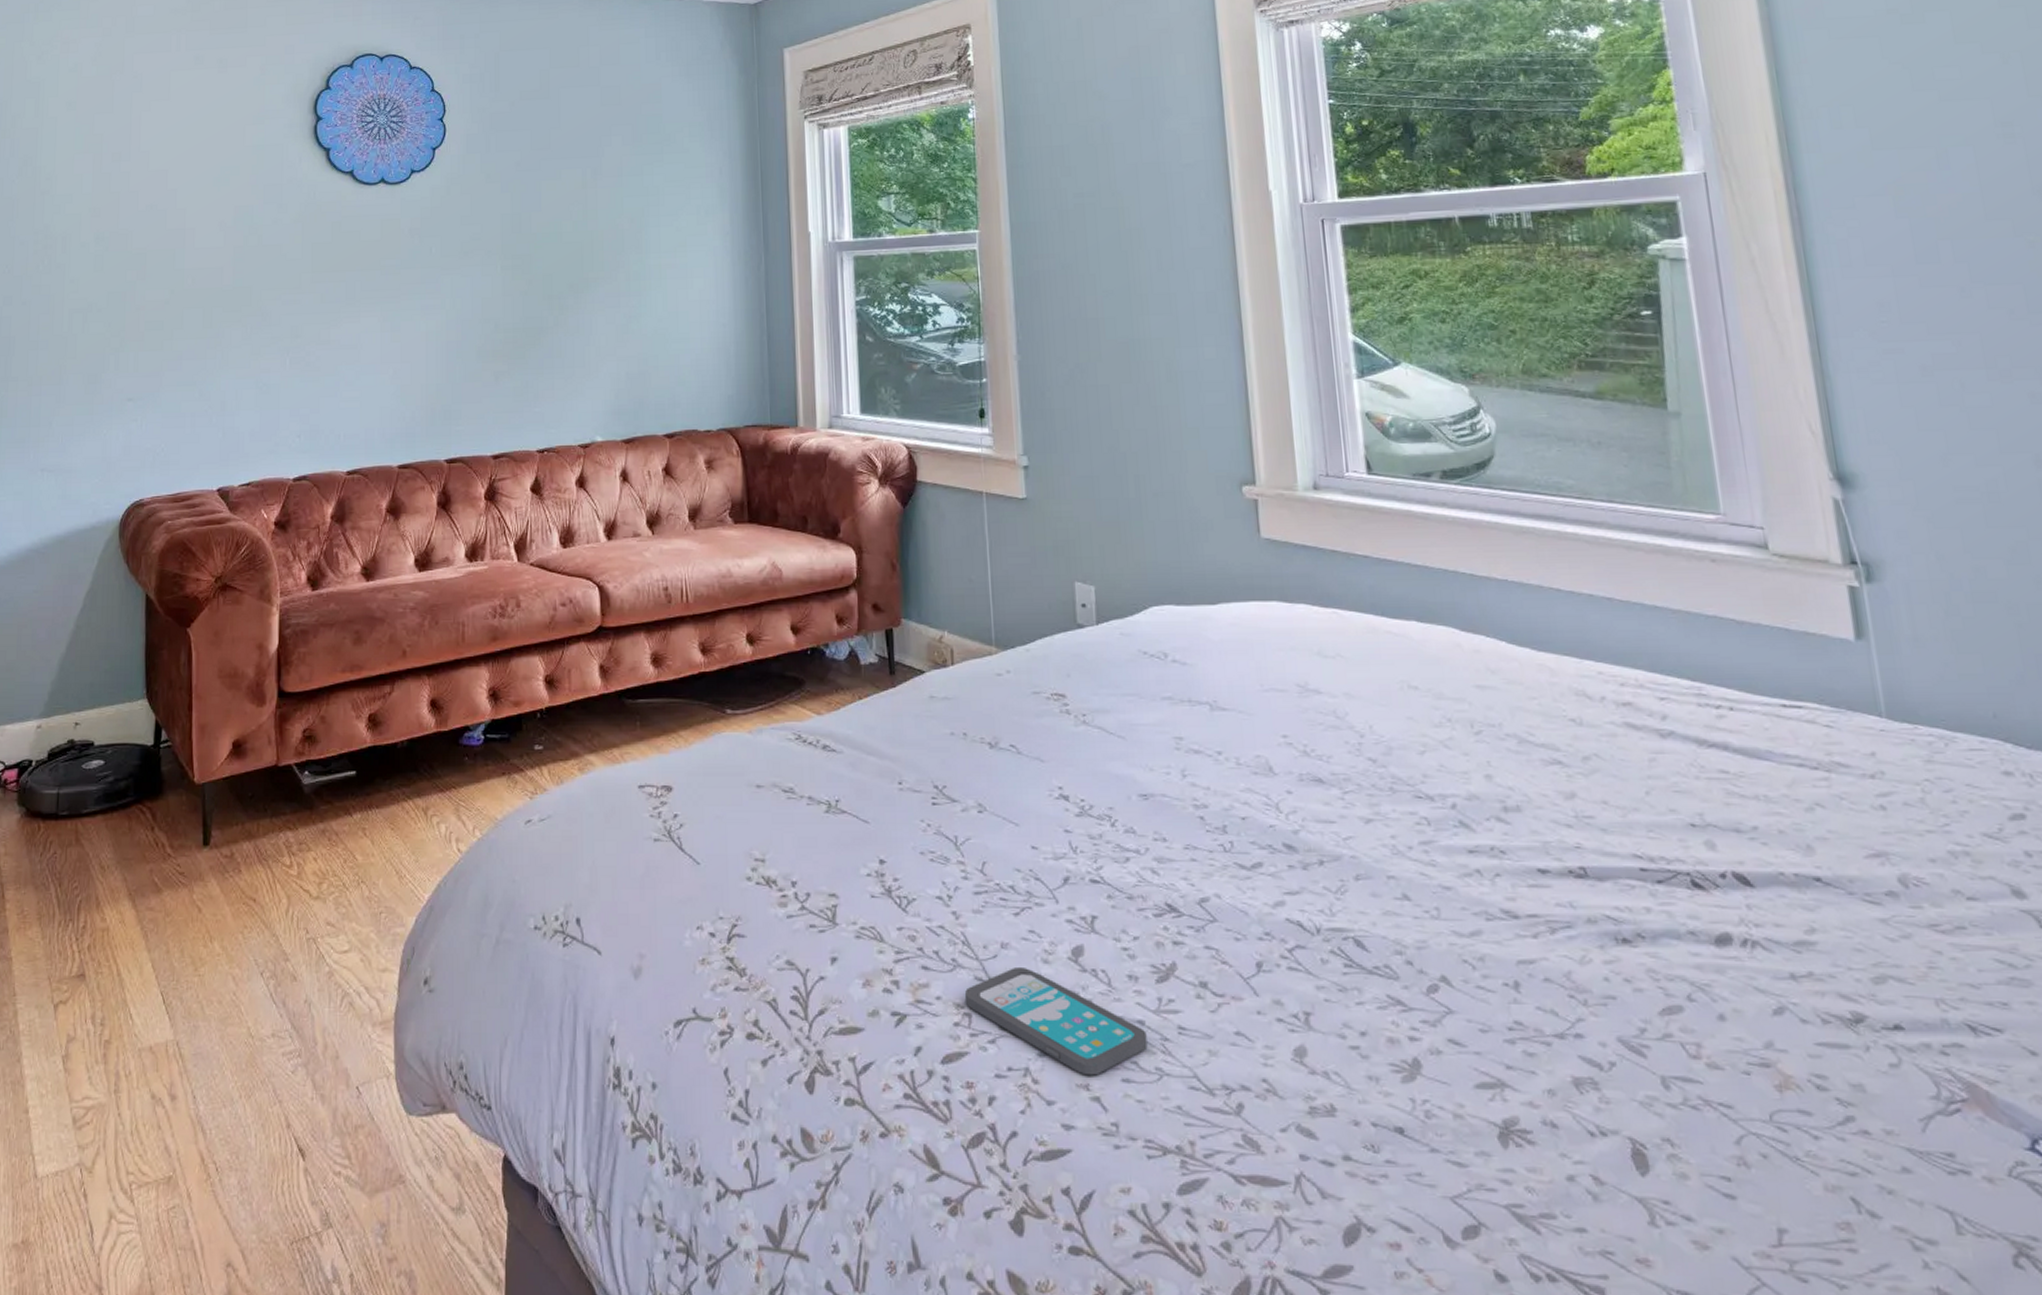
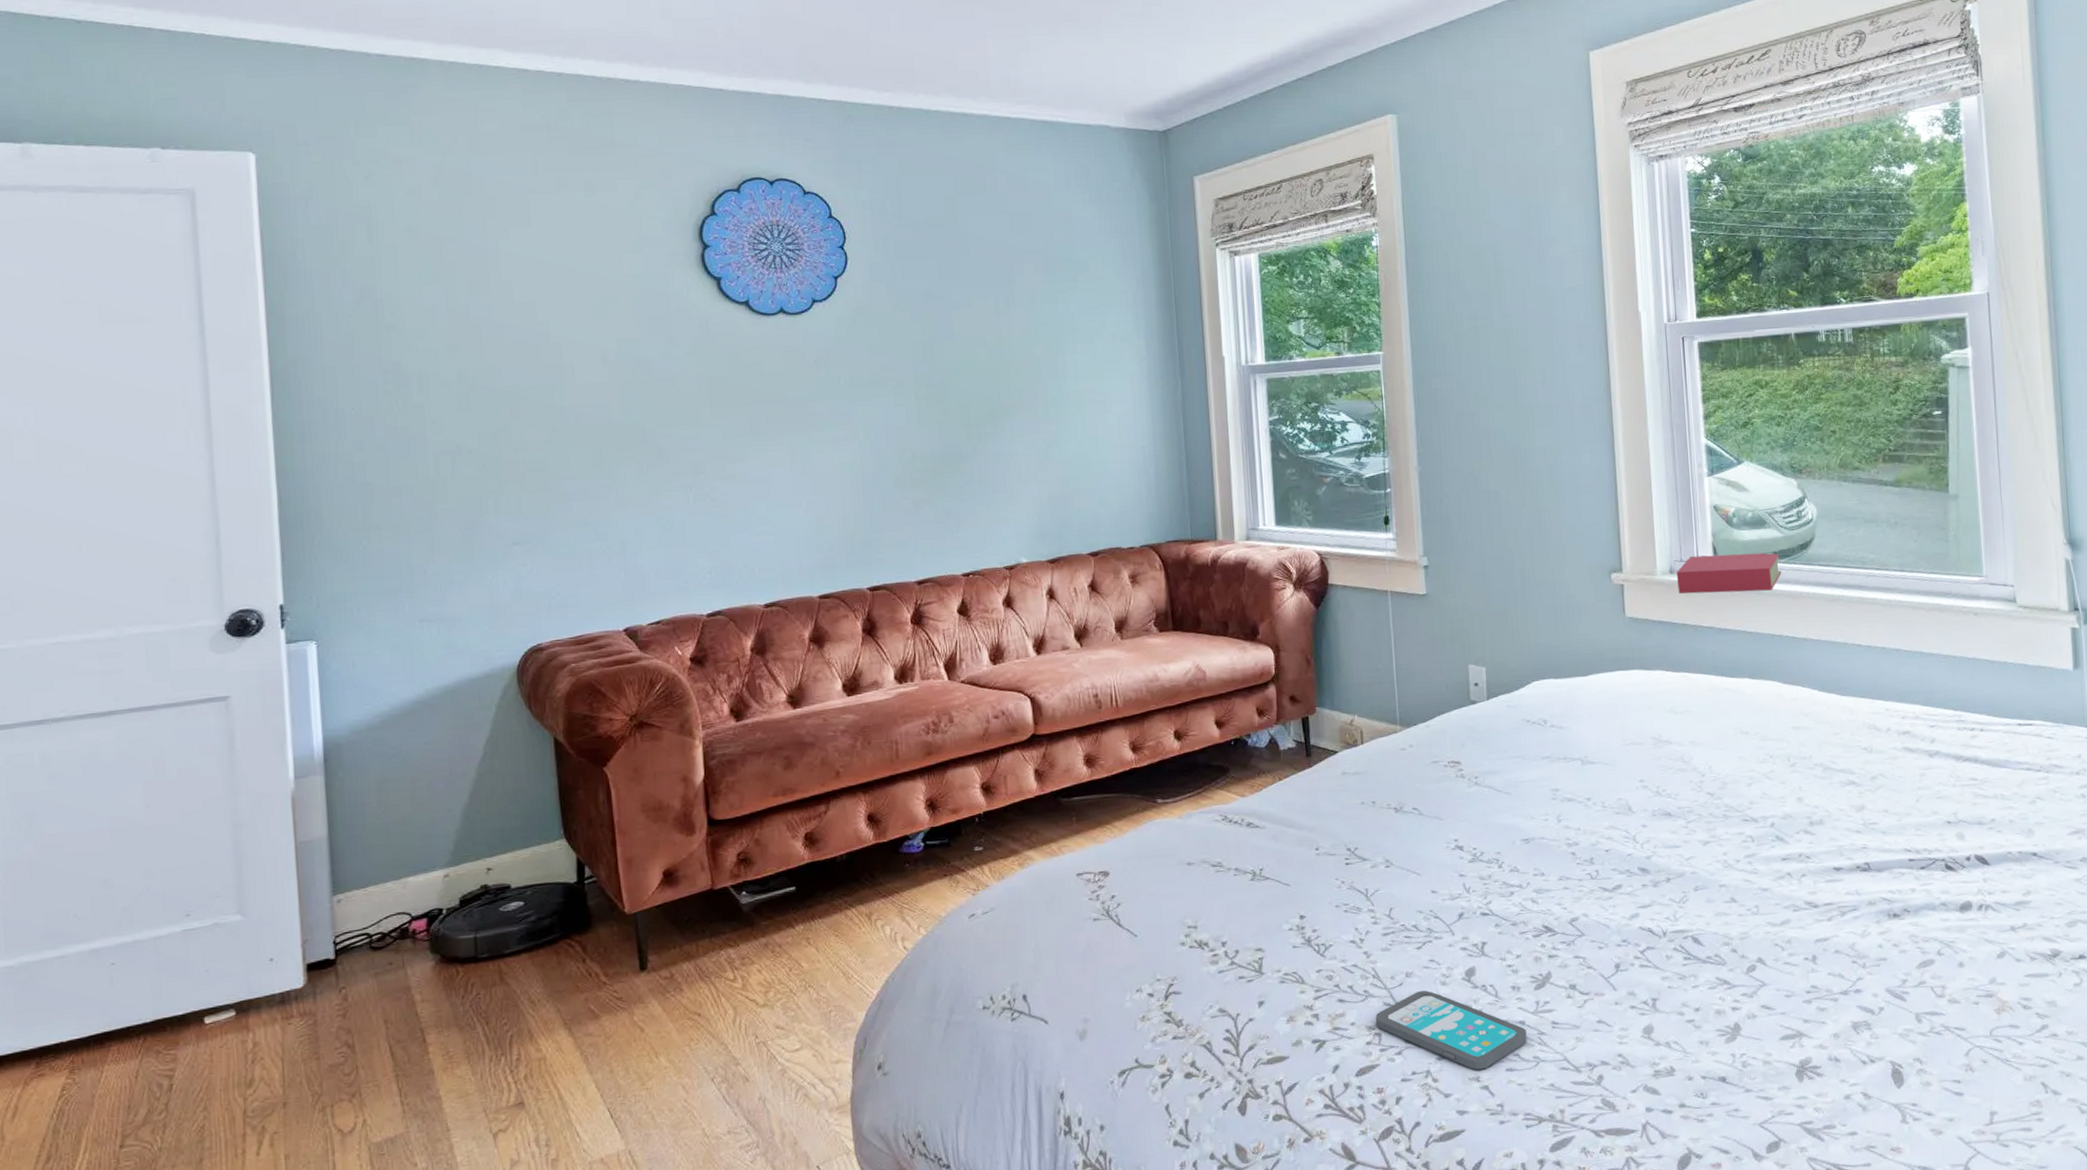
book: none [1321,470,1454,518] -> present [1676,552,1782,594]

